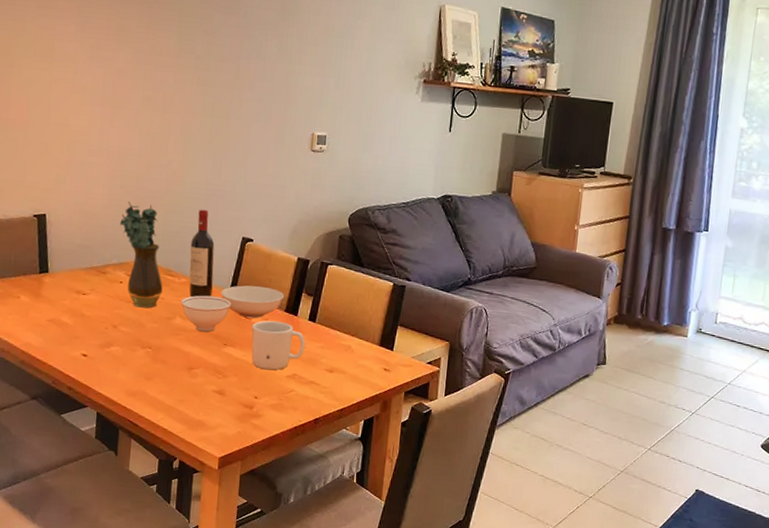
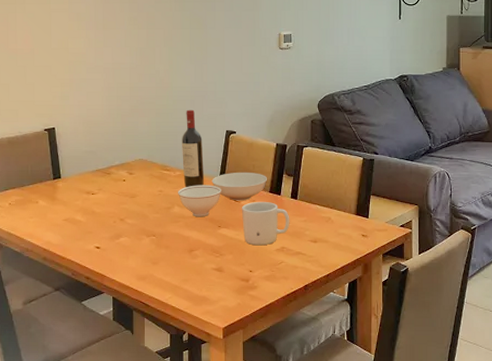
vase: present [120,202,163,308] -> none [119,110,161,201]

